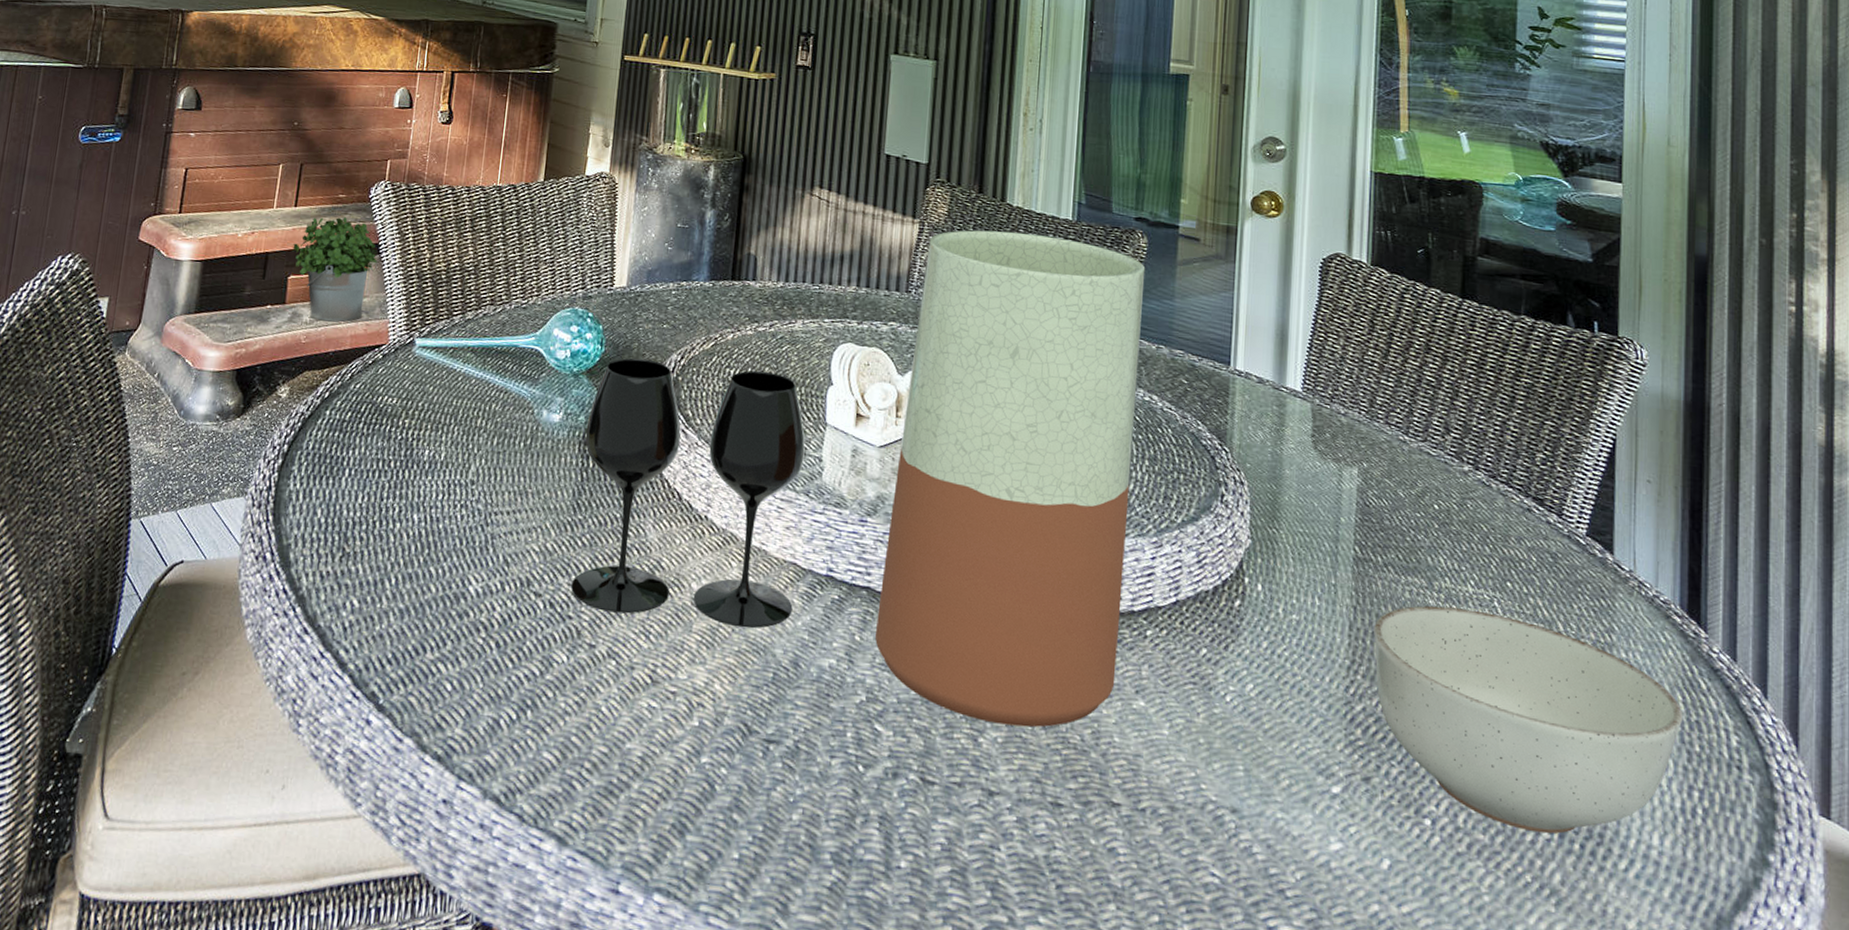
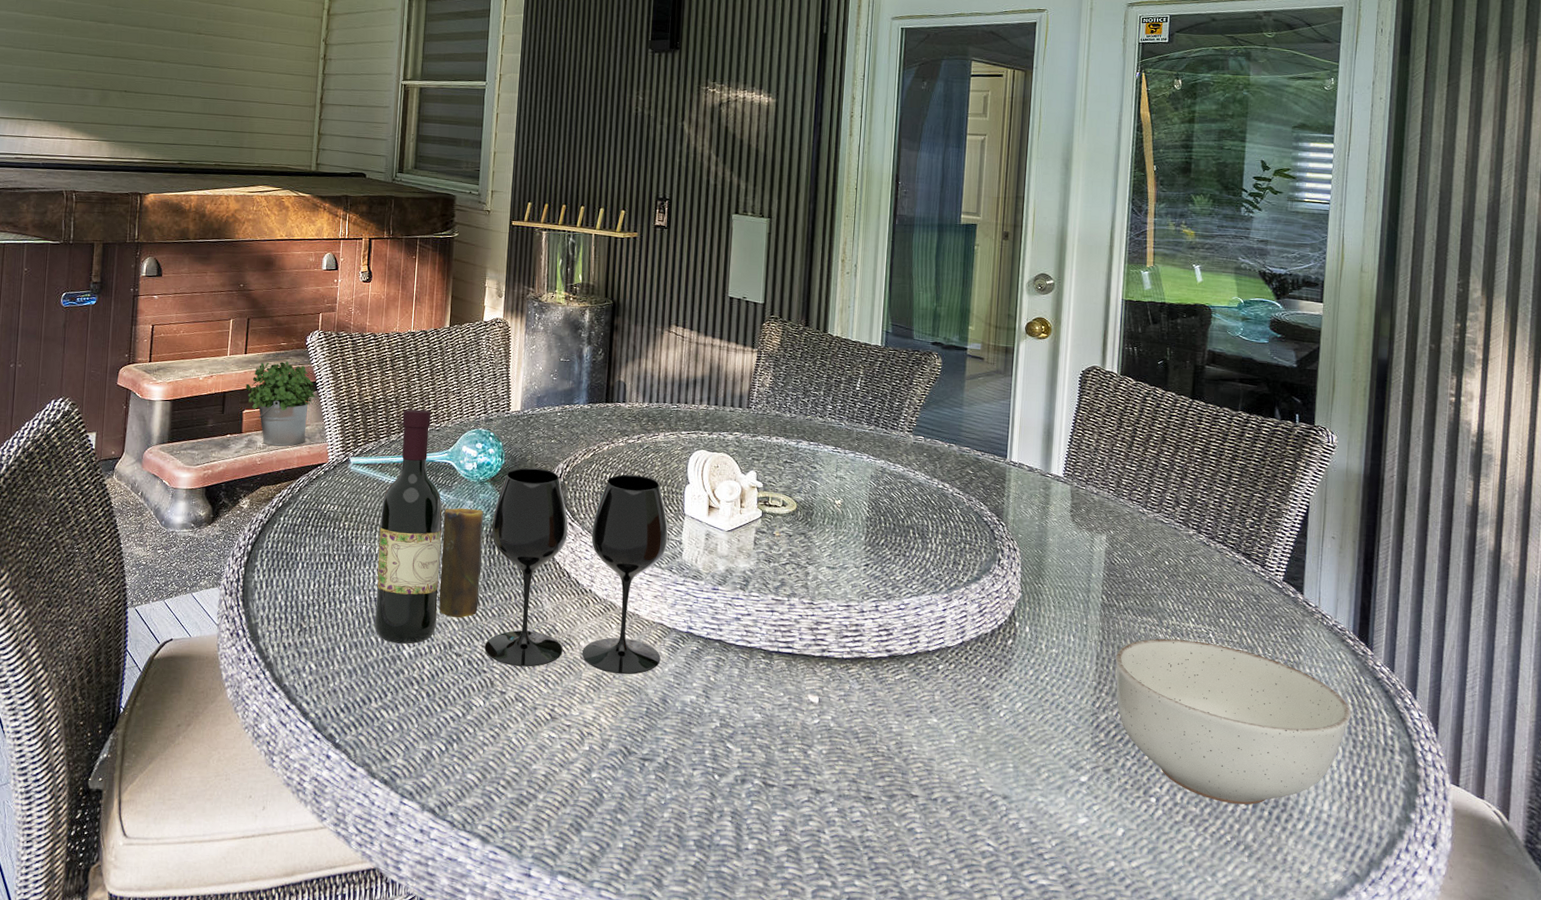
wine bottle: none [435,280,526,579] -> present [374,409,443,644]
candle: none [516,406,577,547] -> present [439,507,484,618]
vase: present [875,230,1146,727] -> none [726,356,940,742]

